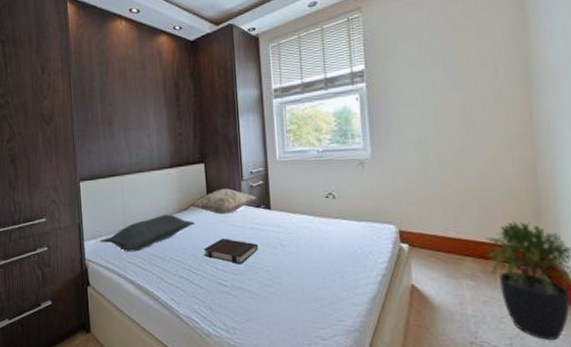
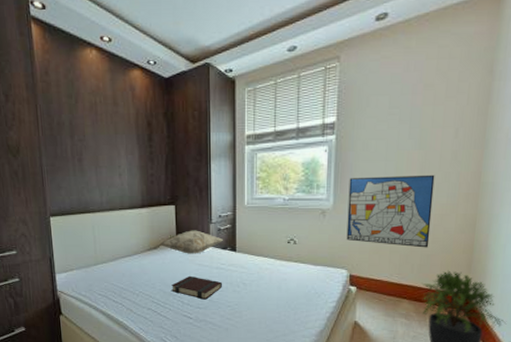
cushion: present [100,214,195,252] -> none [71,252,164,285]
wall art: none [386,116,486,197] -> present [346,174,435,248]

